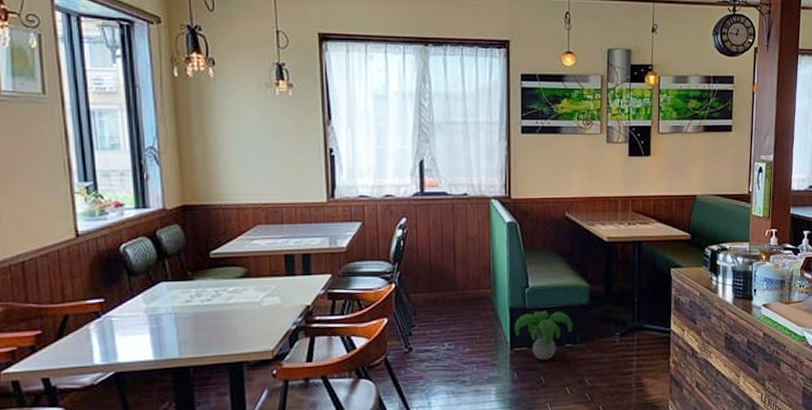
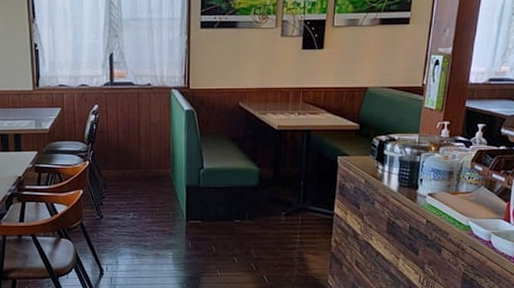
decorative plant: present [514,310,573,361] -> none [190,189,242,233]

